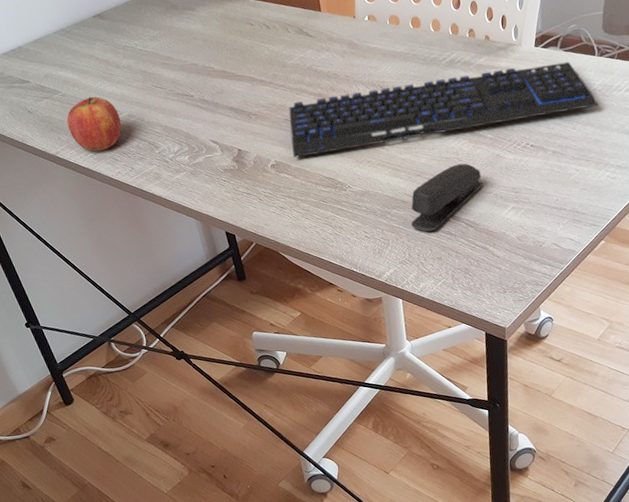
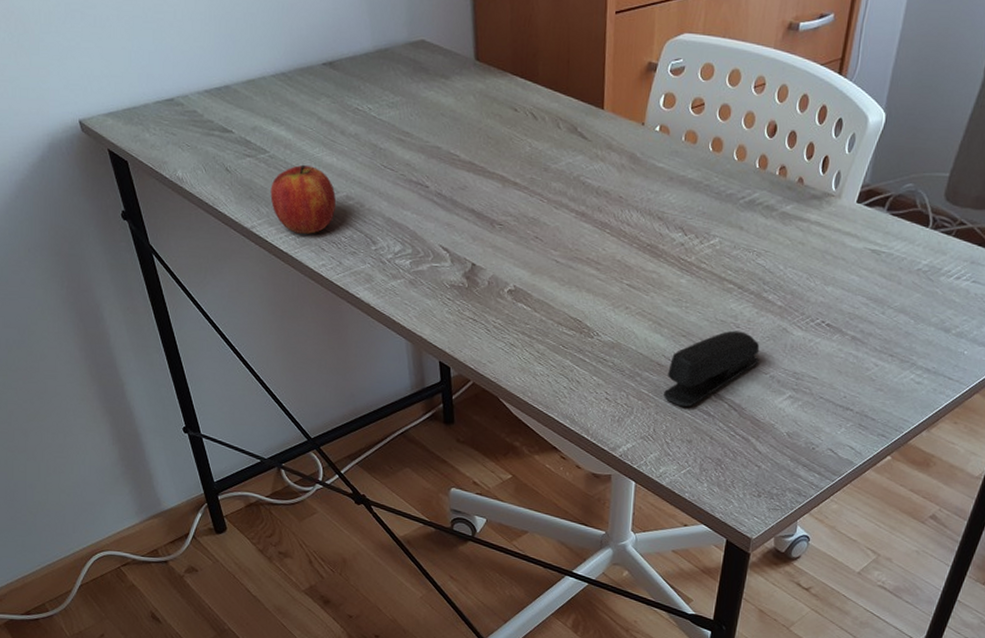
keyboard: present [288,62,599,158] -> none [537,218,920,291]

